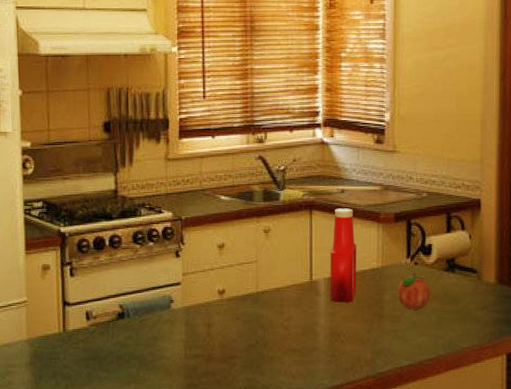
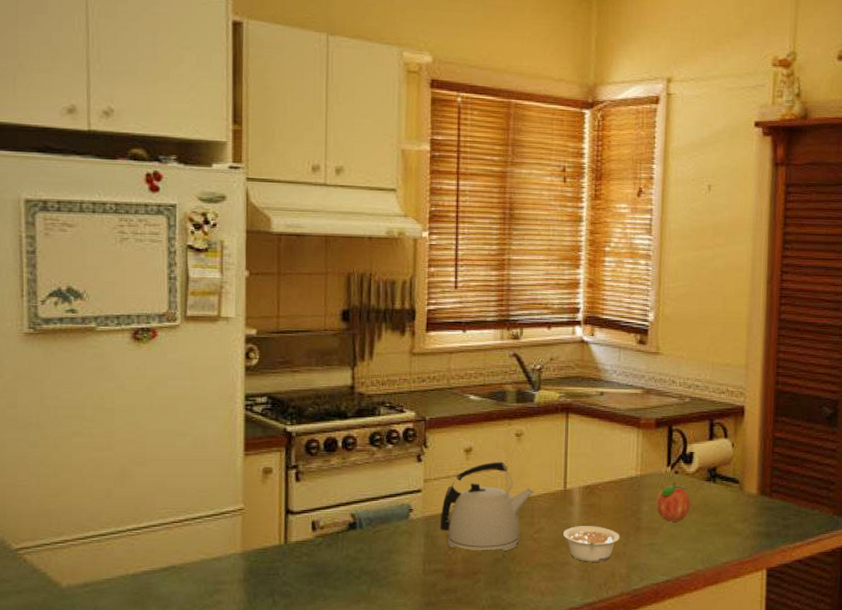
kettle: none [198,255,283,338] -> present [439,461,534,551]
legume: none [311,314,364,348] -> present [563,526,620,562]
ketchup bottle: present [330,208,357,303] -> none [585,412,615,513]

